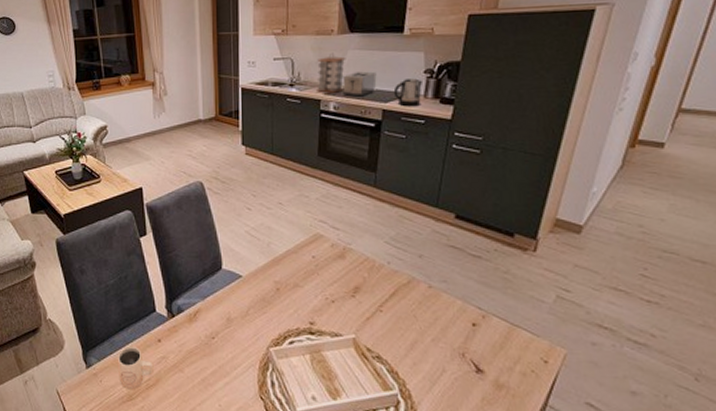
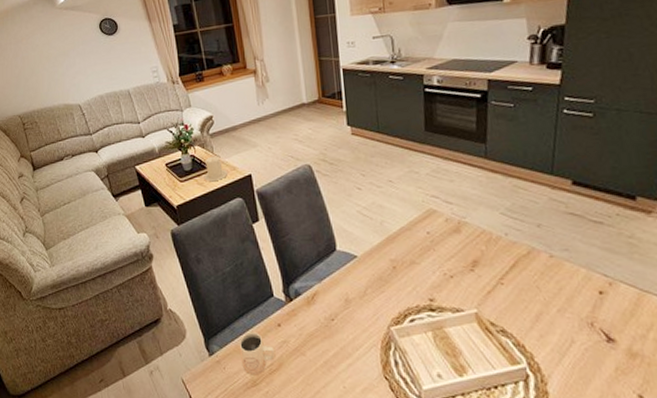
candle: none [94,166,118,191] -> present [204,155,227,181]
spice rack: present [317,52,346,93] -> none [417,26,447,68]
toaster: present [342,71,377,97] -> none [444,42,479,69]
kettle: present [393,78,422,107] -> none [497,45,527,75]

